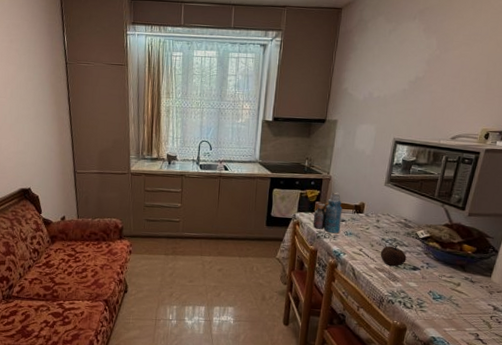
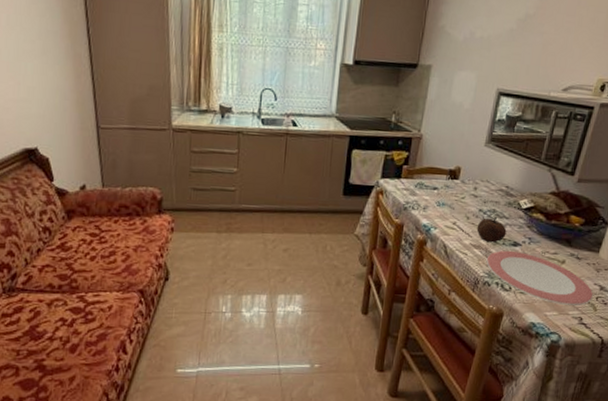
bottle: present [313,192,342,234] -> none [399,153,435,204]
plate: none [389,274,488,323] -> present [486,251,593,306]

